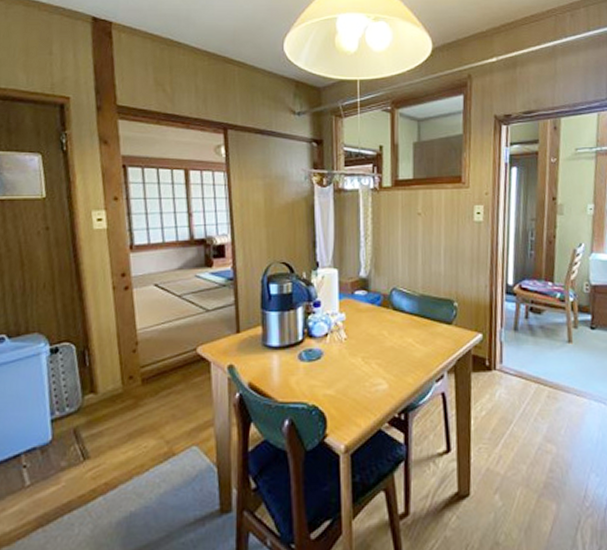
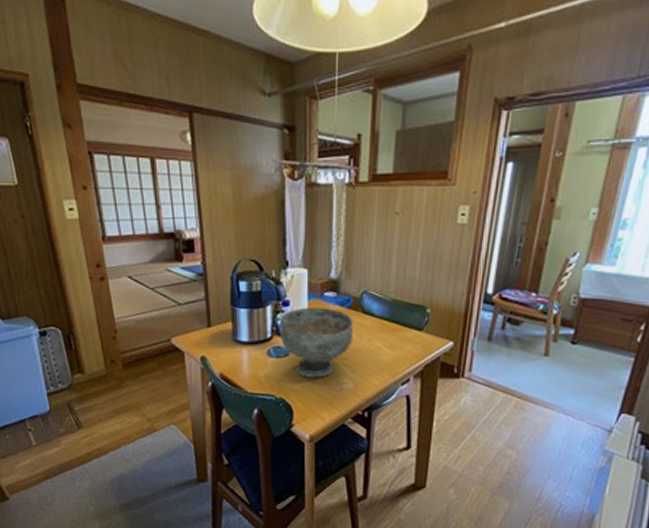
decorative bowl: none [311,307,386,381] -> present [280,307,354,378]

